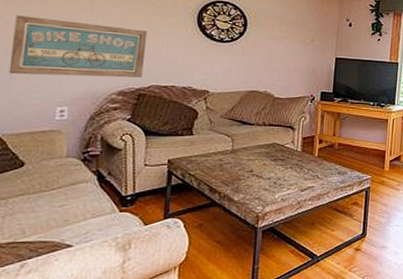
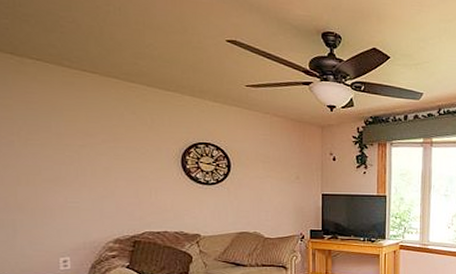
wall art: present [8,15,148,78] -> none [10,170,136,228]

